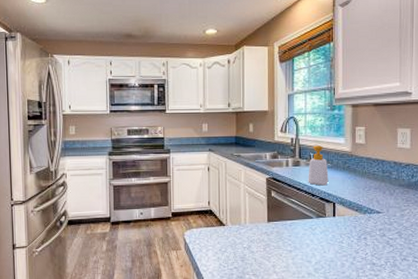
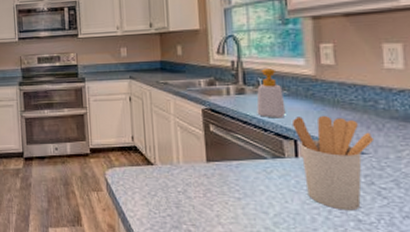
utensil holder: none [332,184,388,257] -> present [291,116,375,211]

